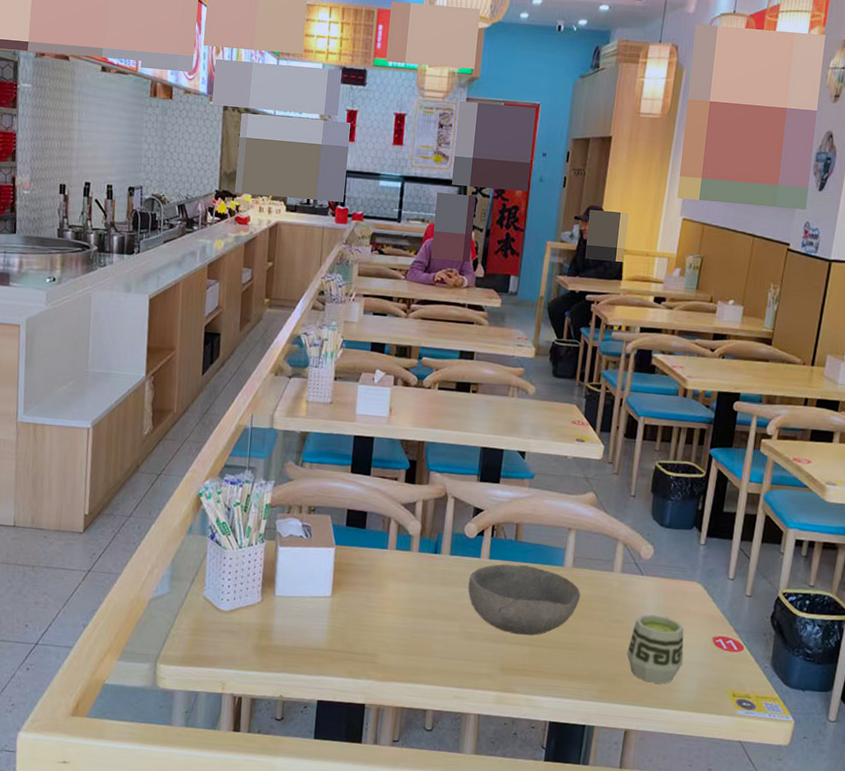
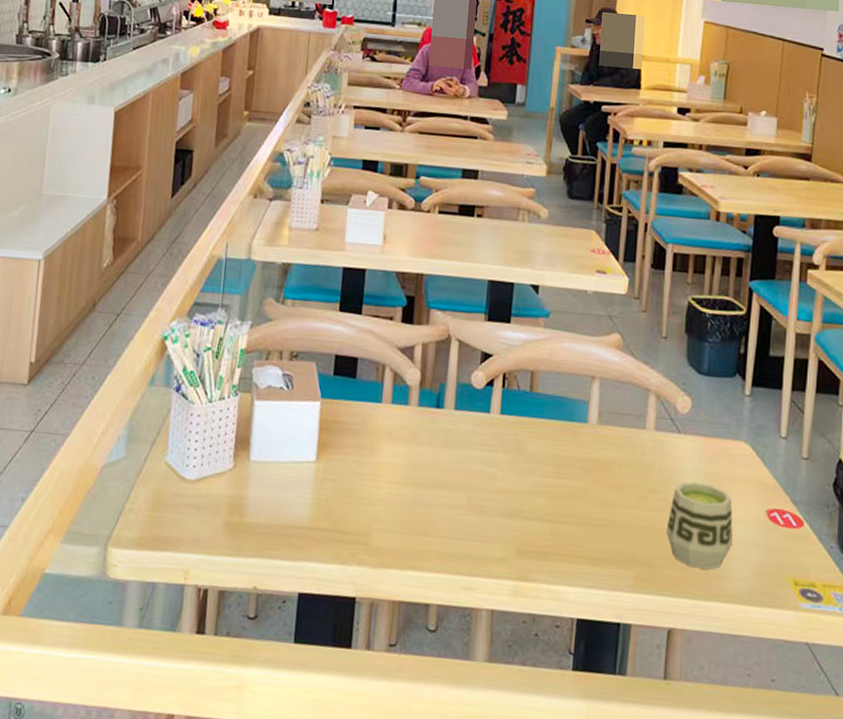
bowl: present [468,564,581,636] -> none [476,420,609,509]

